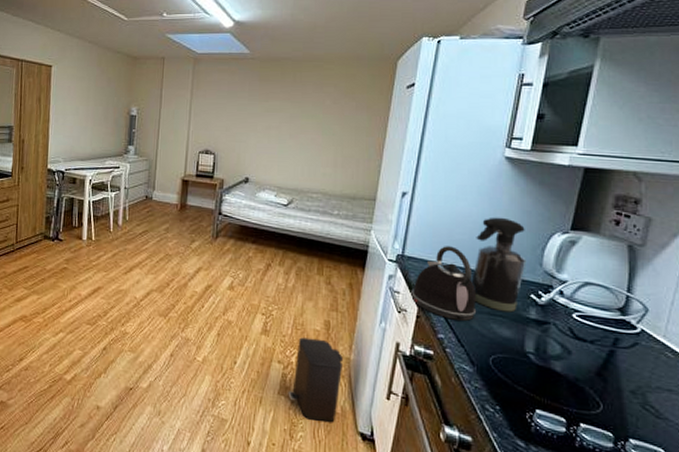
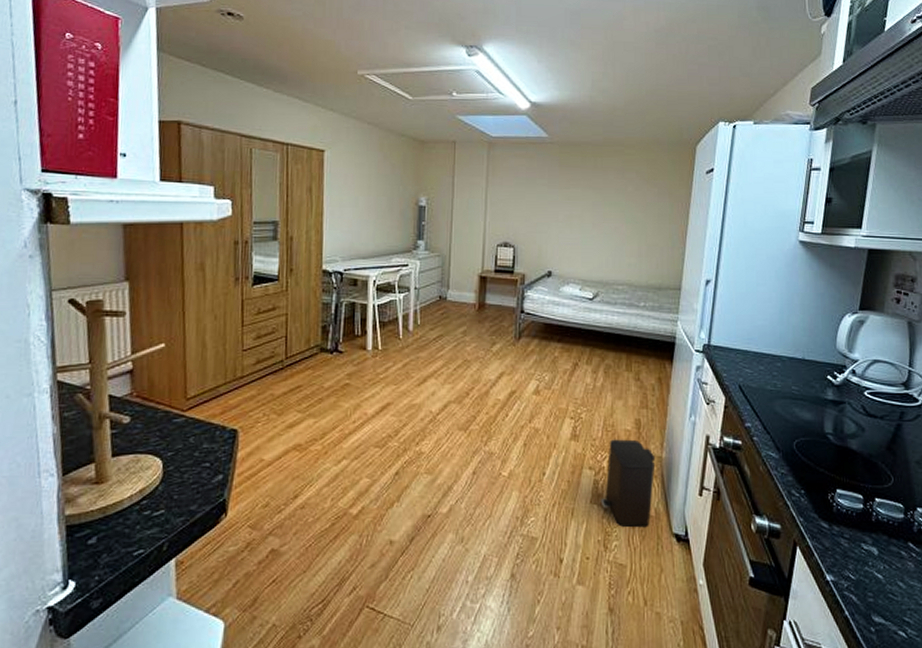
kettle: present [411,246,477,321] -> none [718,333,780,407]
spray bottle: present [471,217,526,313] -> none [773,301,822,395]

